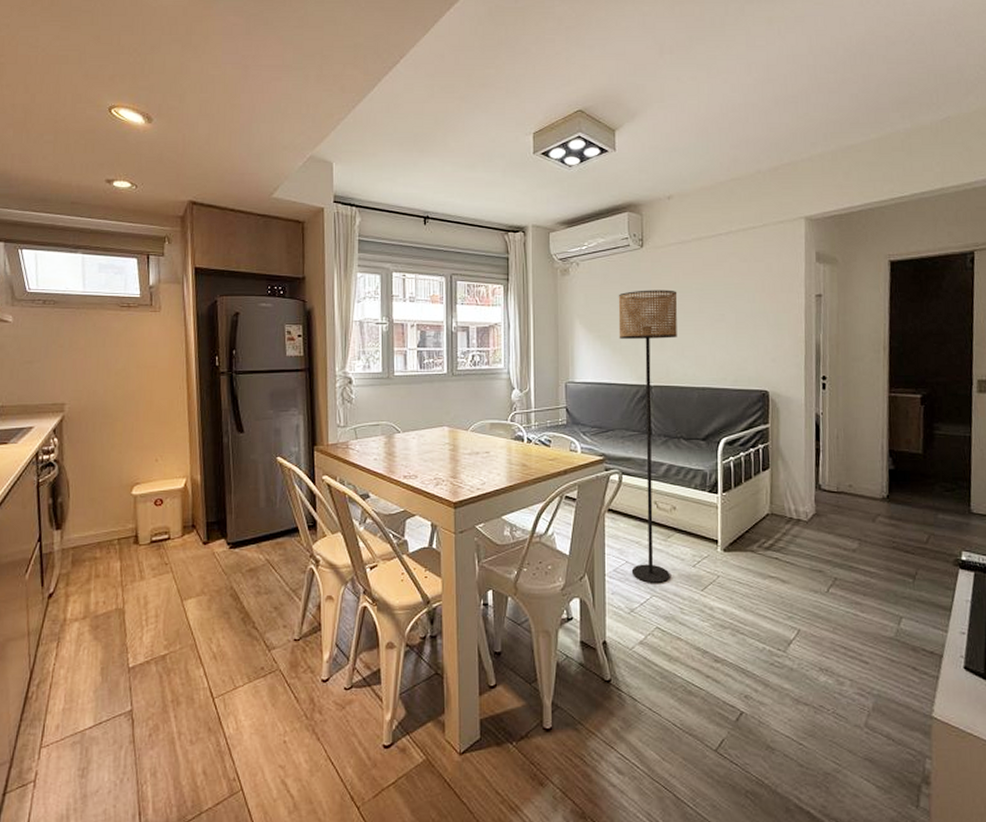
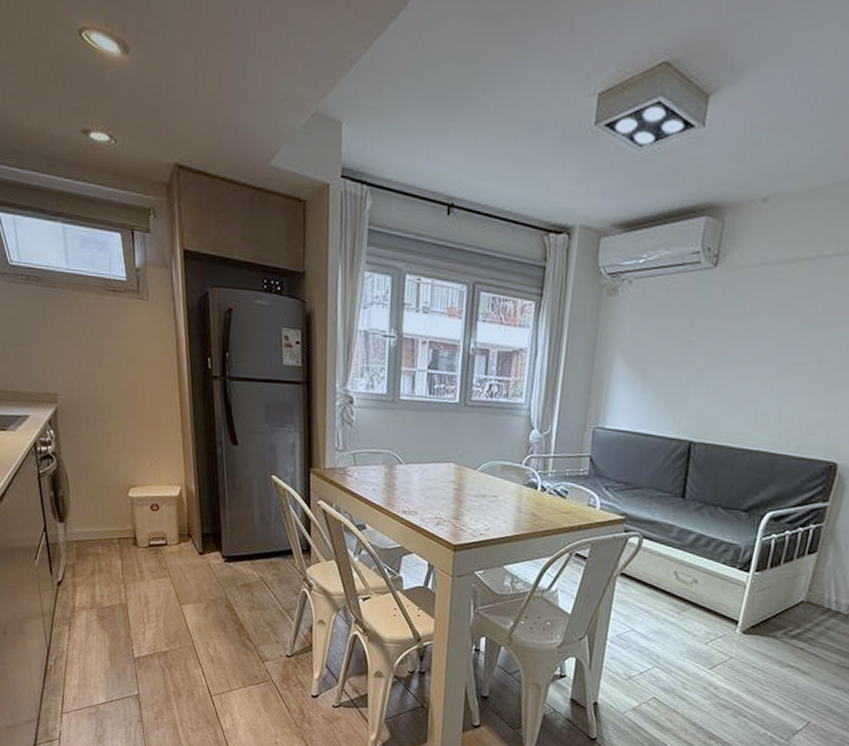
floor lamp: present [618,289,678,583] -> none [635,322,750,656]

